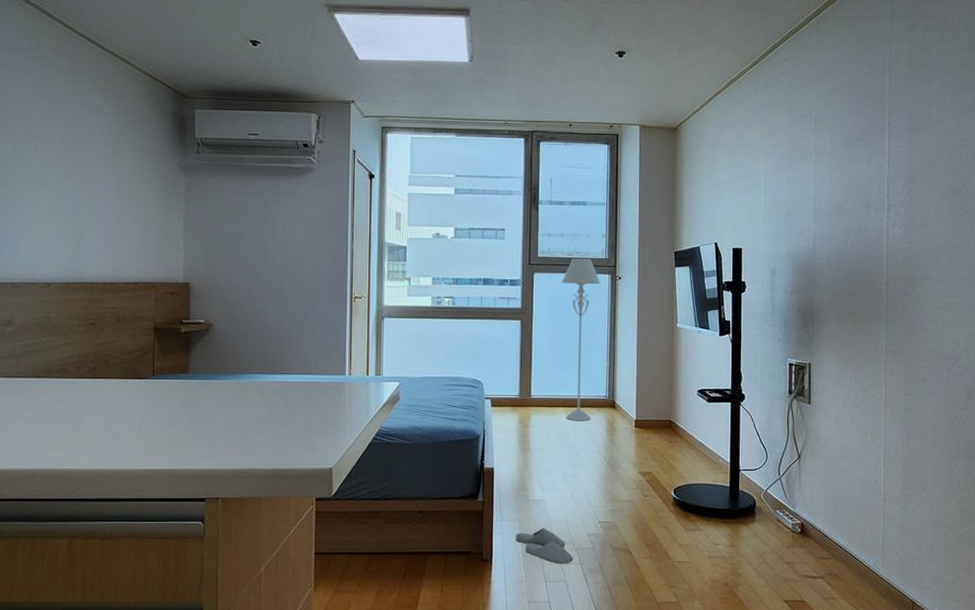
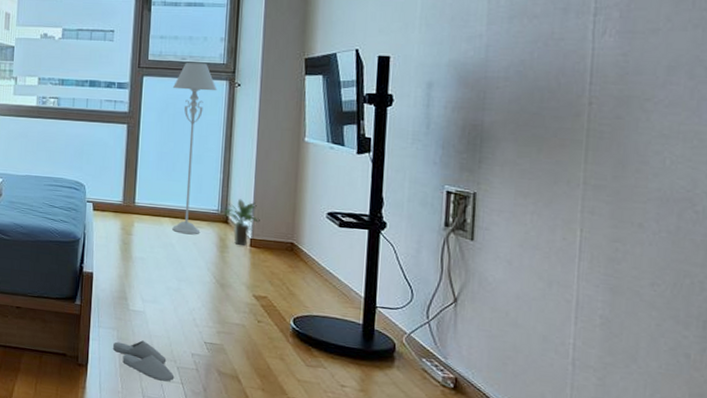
potted plant: none [610,384,643,428] -> present [223,199,260,246]

